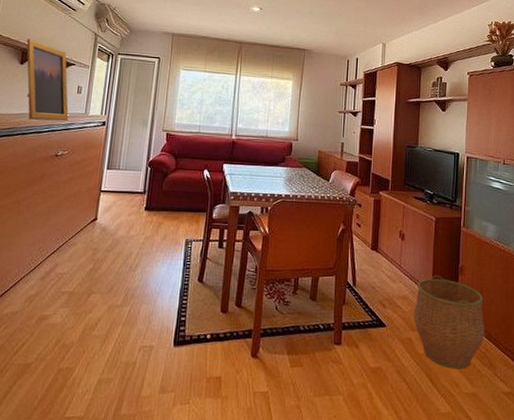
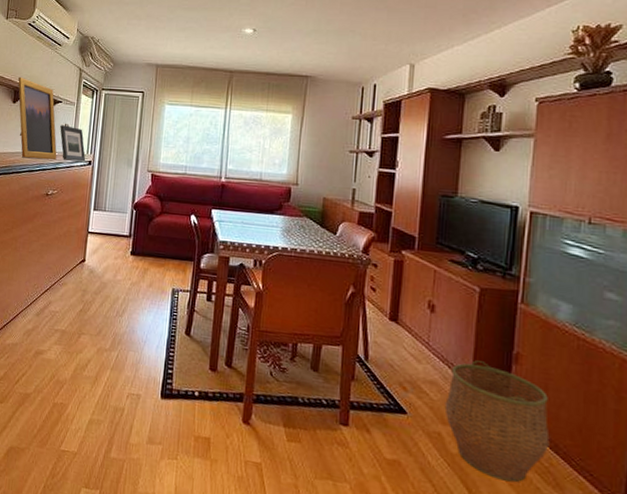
picture frame: none [72,87,100,122] -> present [60,125,86,162]

